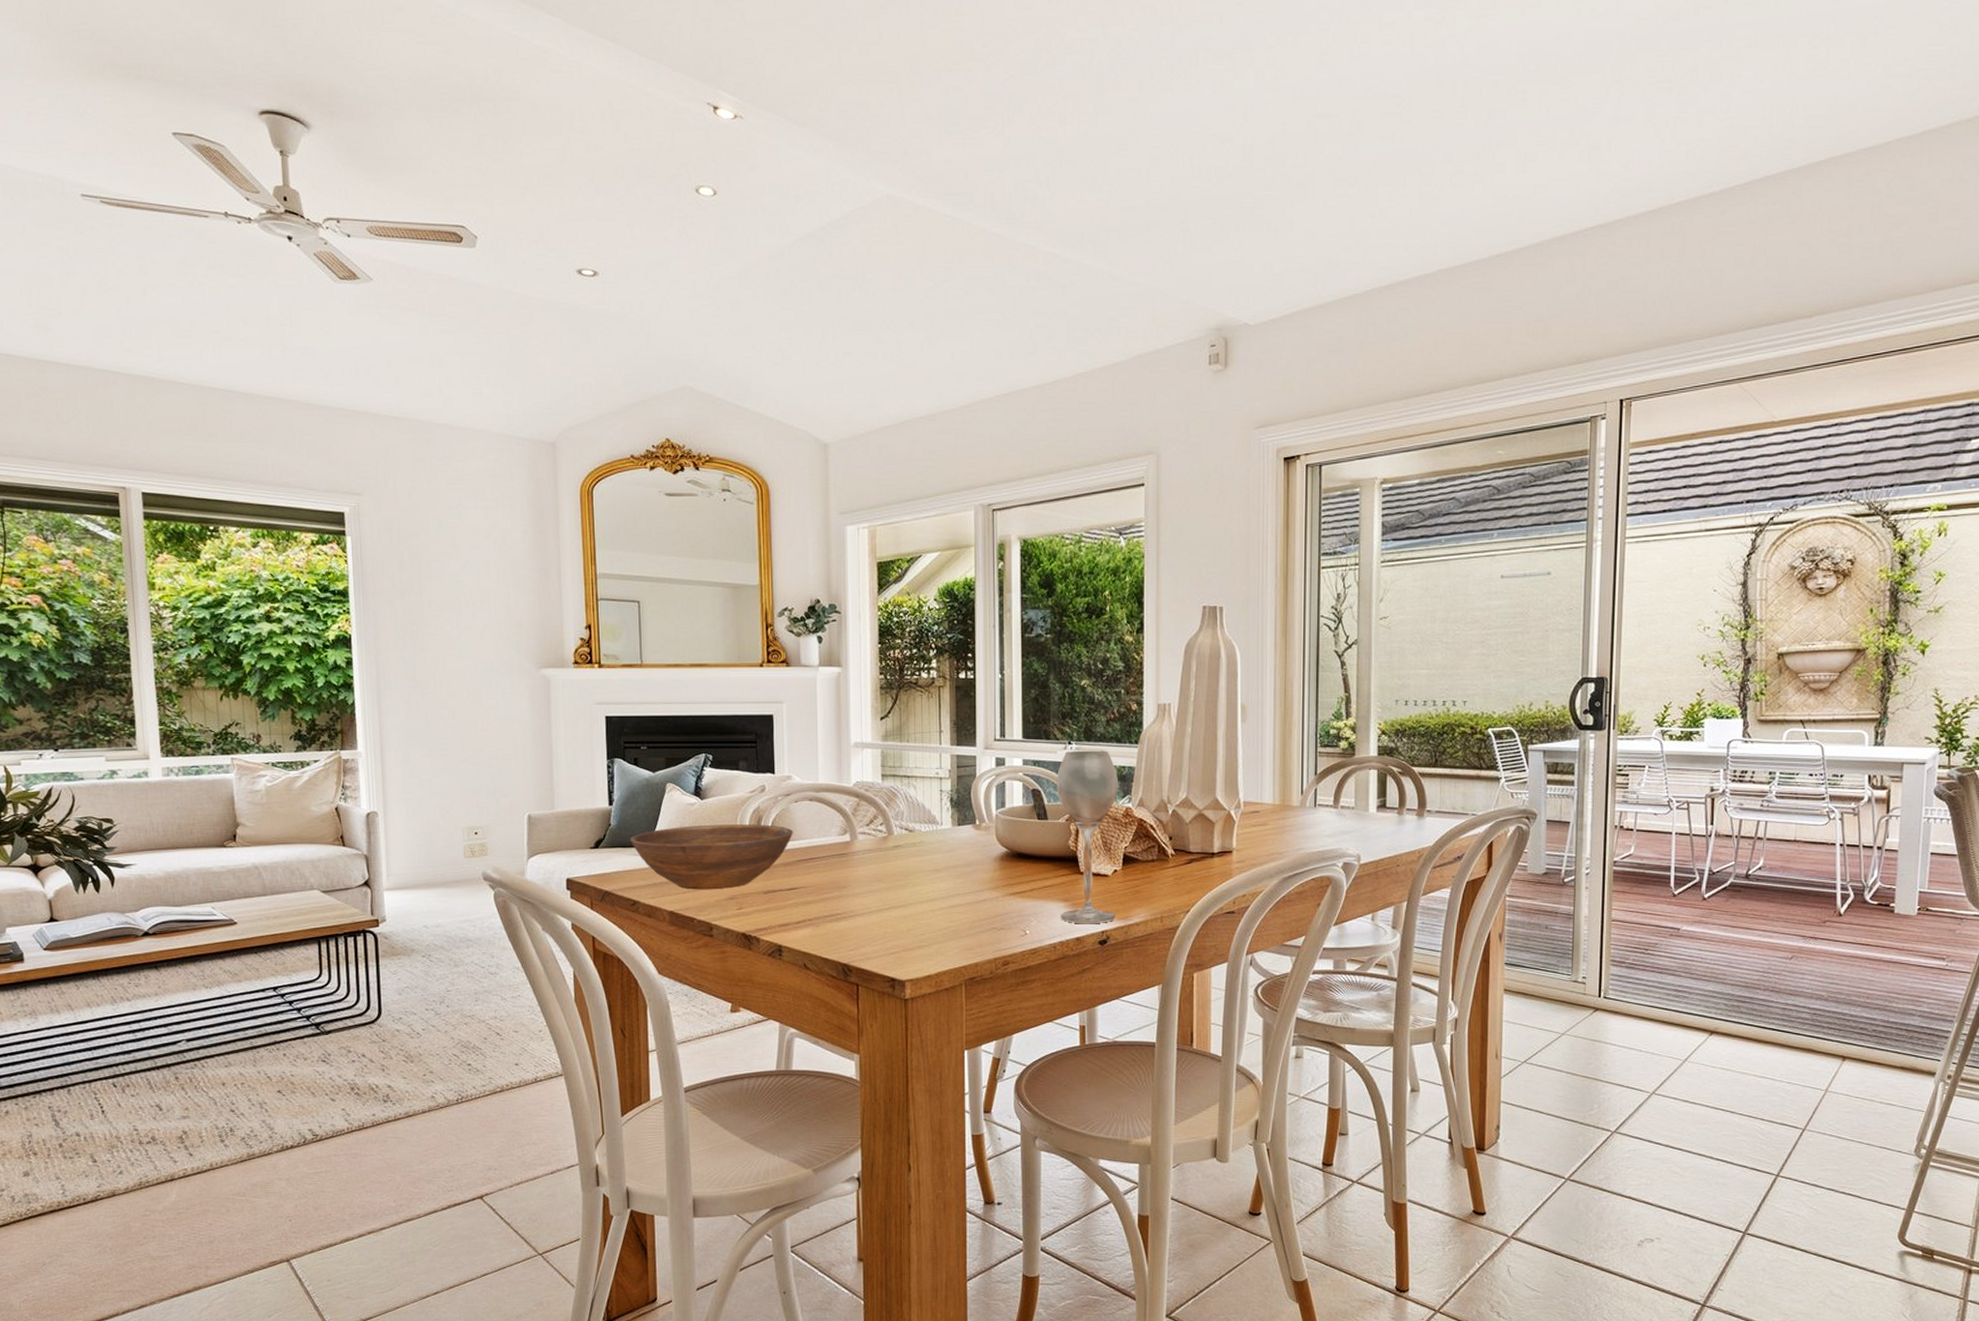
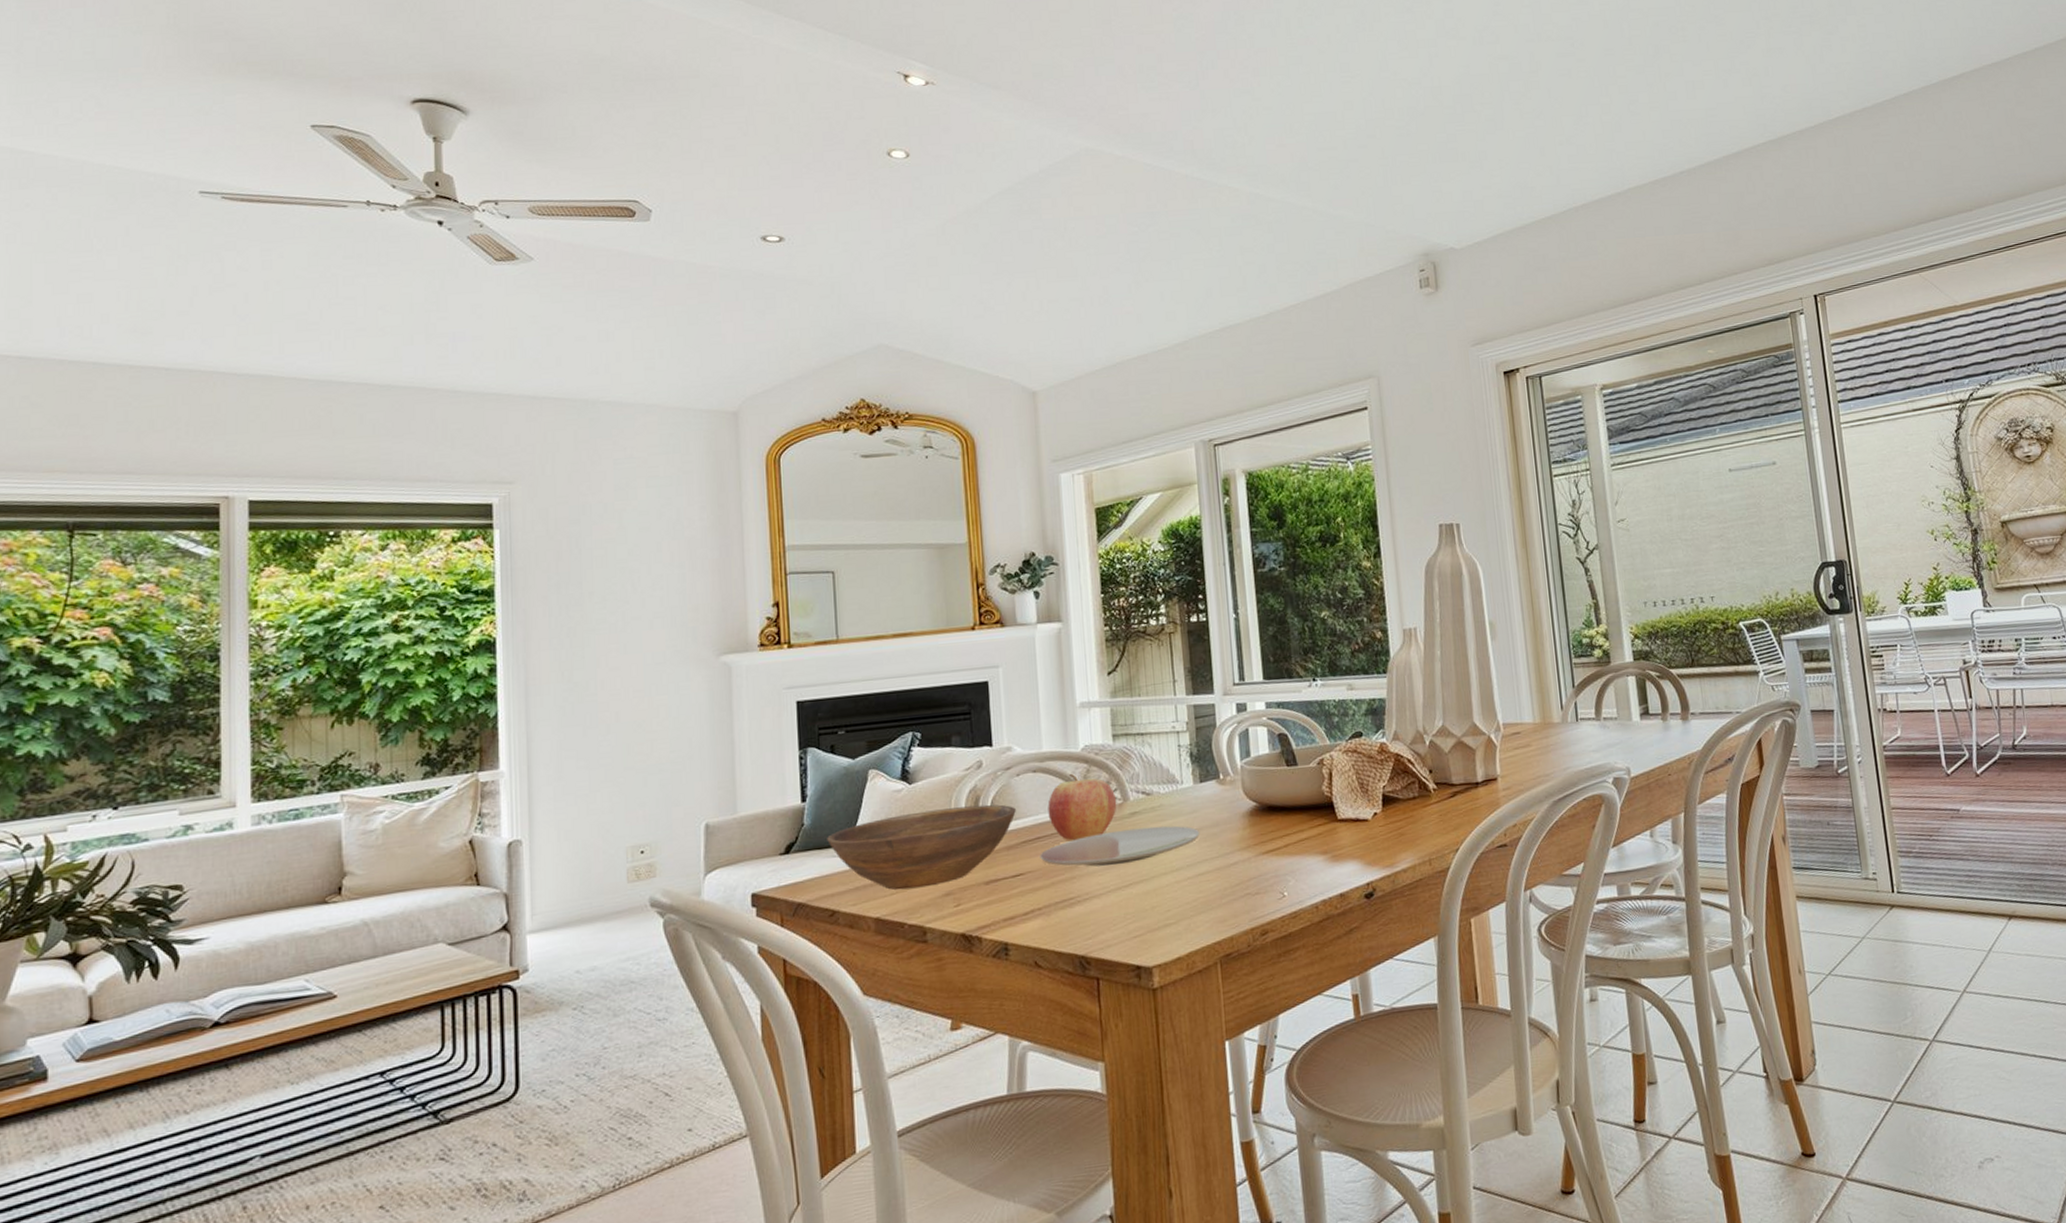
plate: none [812,860,955,889] -> present [1040,825,1201,867]
fruit: none [821,805,882,865] -> present [1047,773,1117,841]
wineglass: present [1056,750,1119,924] -> none [1303,684,1380,878]

